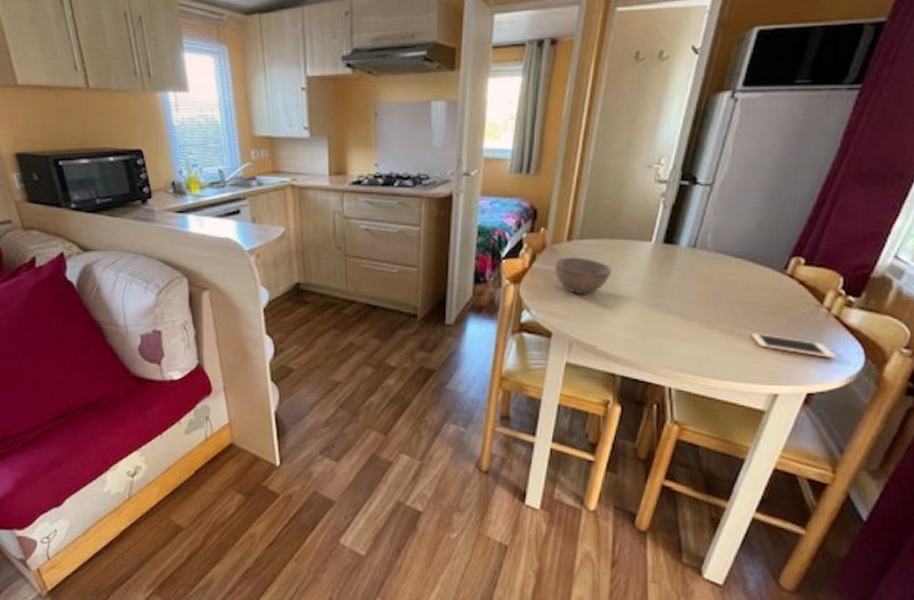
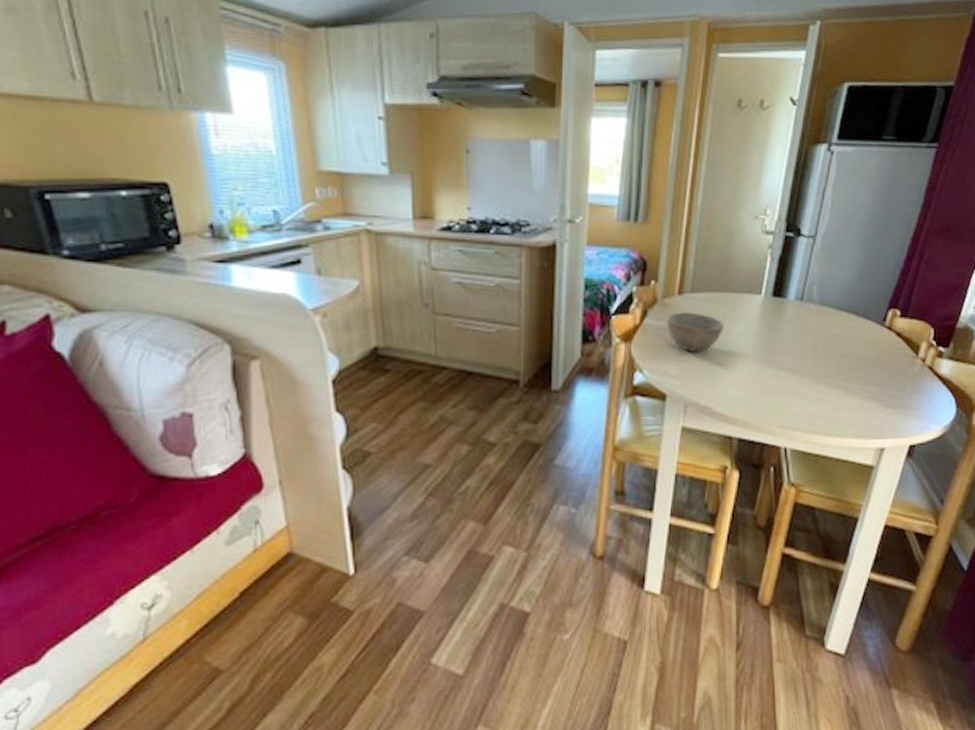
cell phone: present [751,333,837,359] -> none [858,387,933,410]

